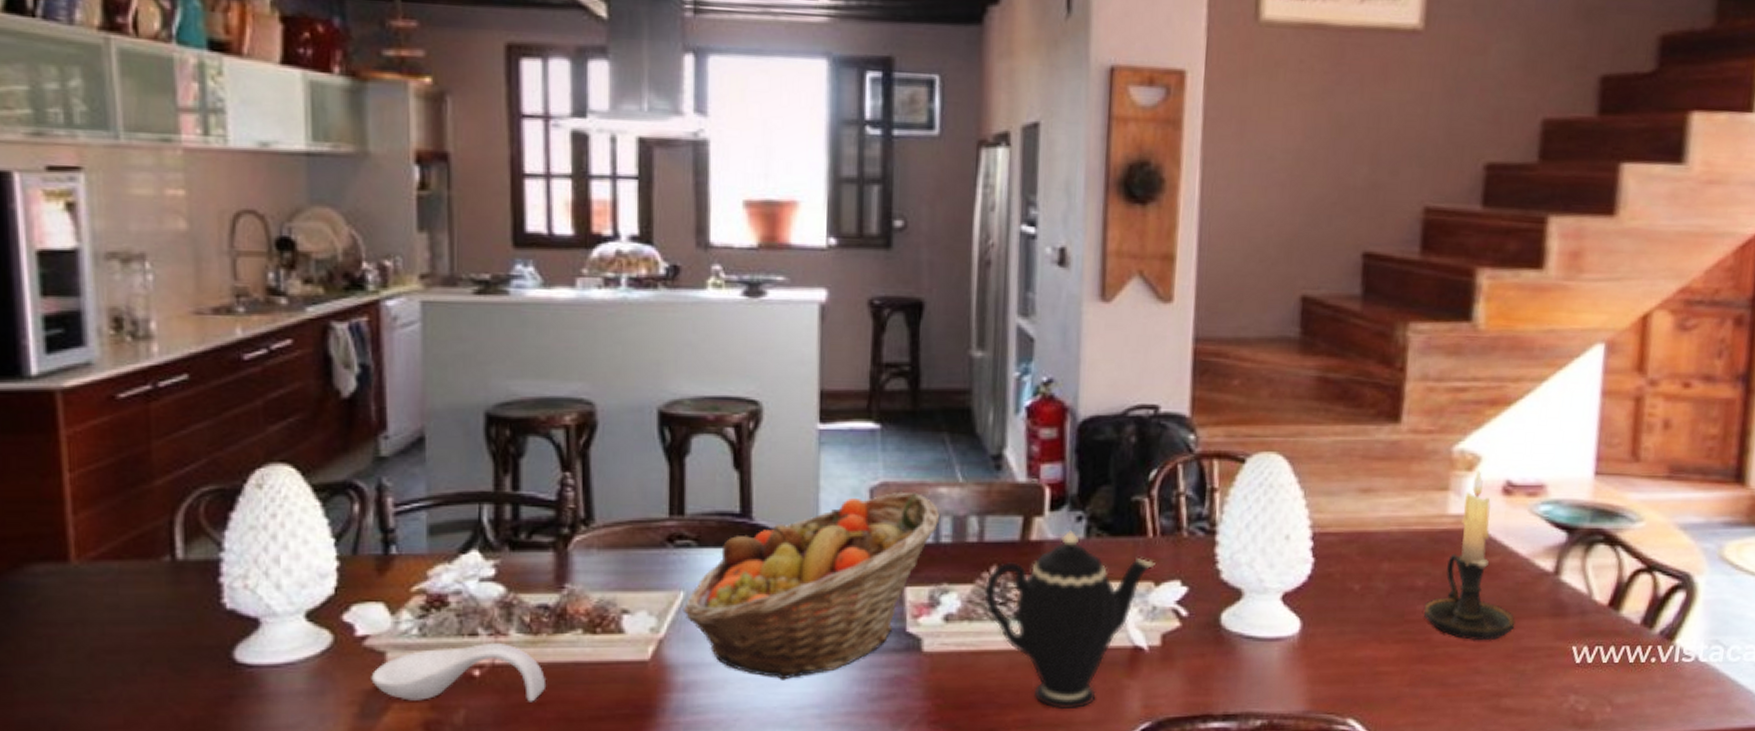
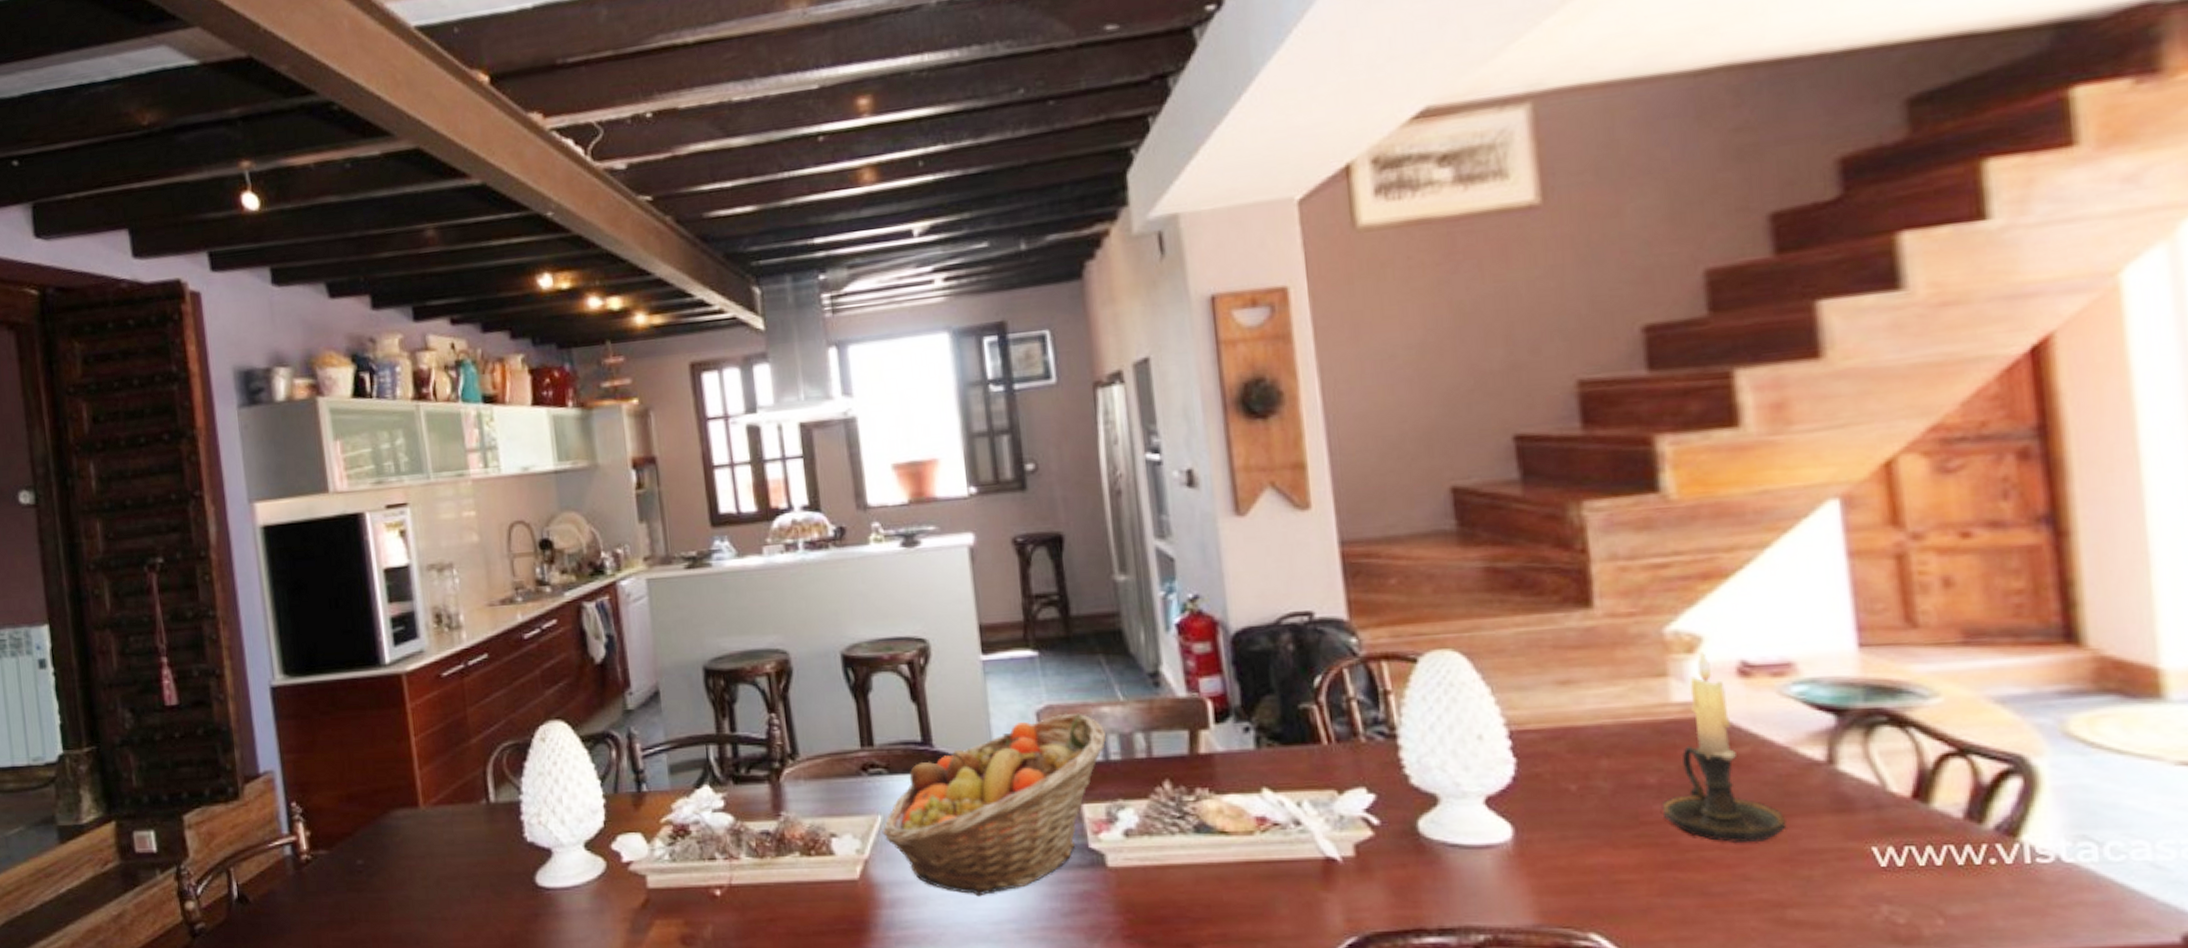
spoon rest: present [371,642,547,702] -> none [637,865,775,919]
teapot: present [984,530,1155,710] -> none [1160,742,1335,924]

